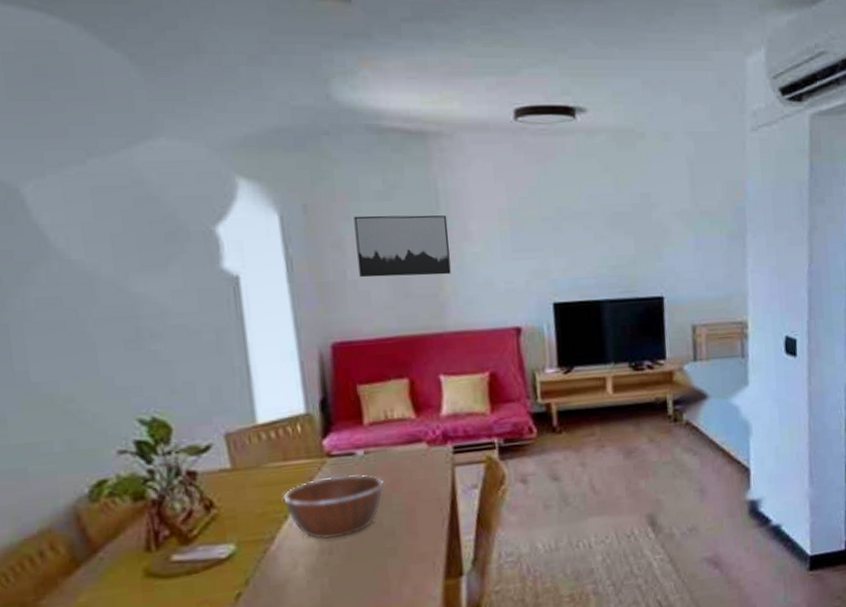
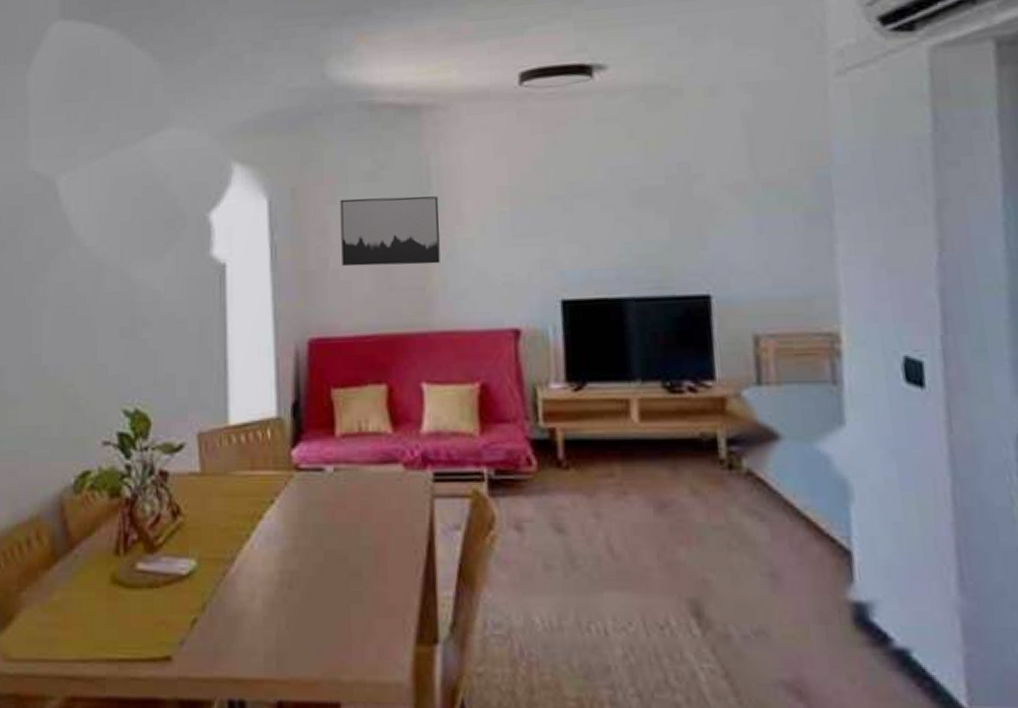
bowl: present [283,474,385,540] -> none [247,494,354,570]

